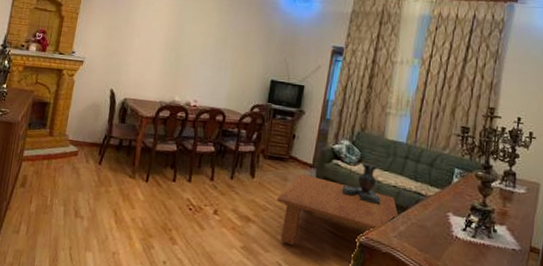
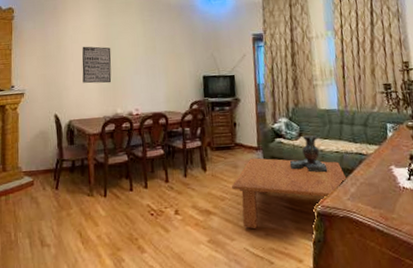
wall art: none [145,24,181,68] -> present [82,46,112,84]

